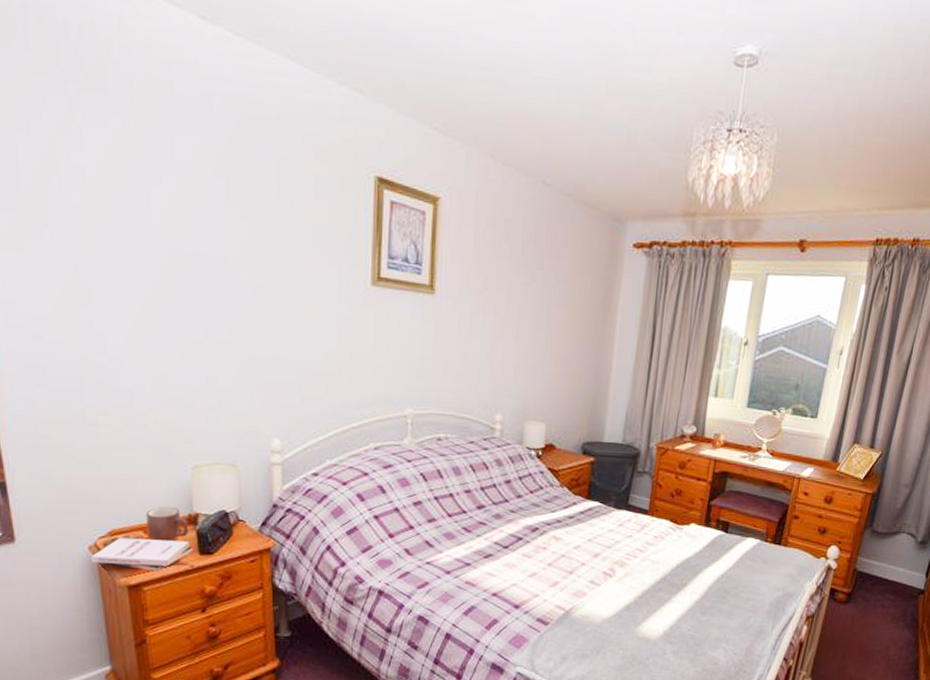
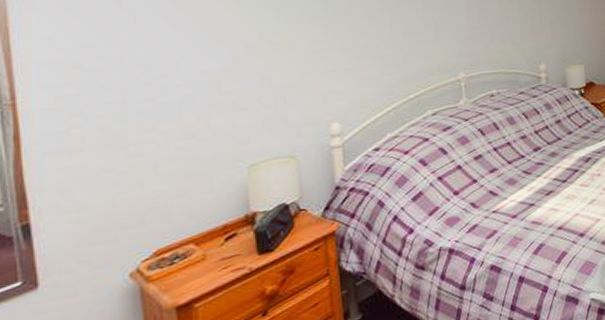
books: present [90,537,194,572] -> none [132,243,252,291]
mug: present [146,506,189,542] -> none [197,211,246,252]

